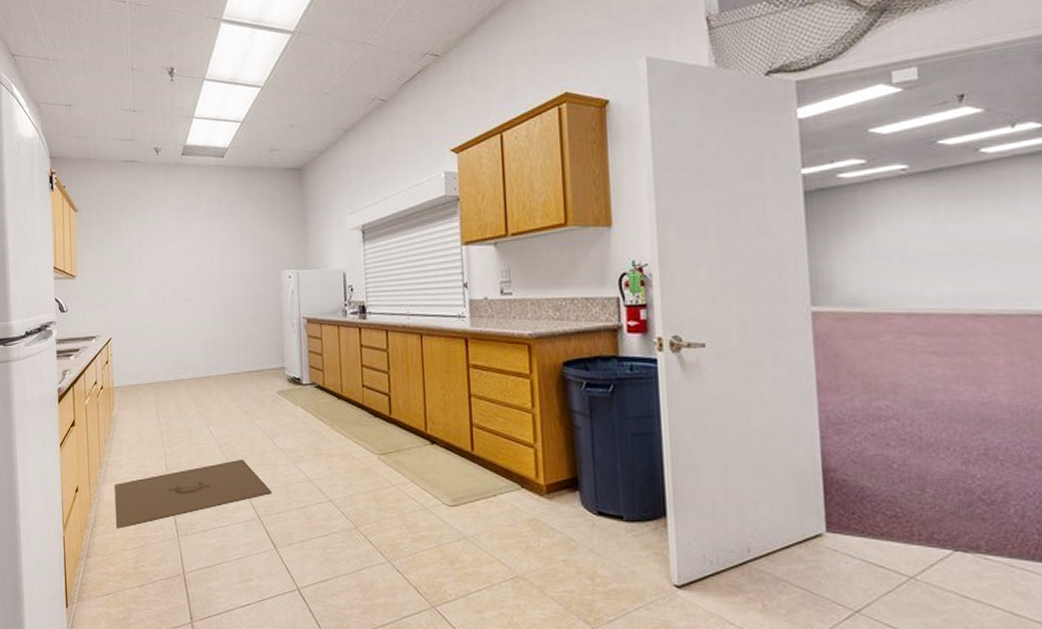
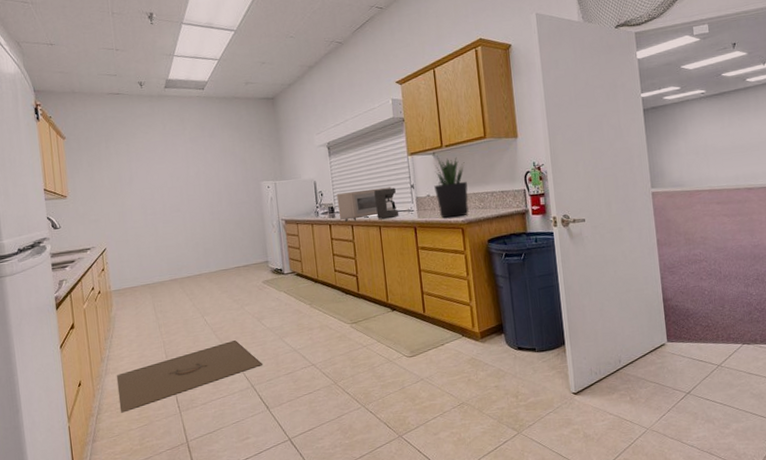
microwave: none [370,284,440,326] -> present [336,187,394,222]
coffee maker: none [416,285,447,326] -> present [374,187,399,220]
planter: none [494,246,539,330] -> present [434,156,469,219]

